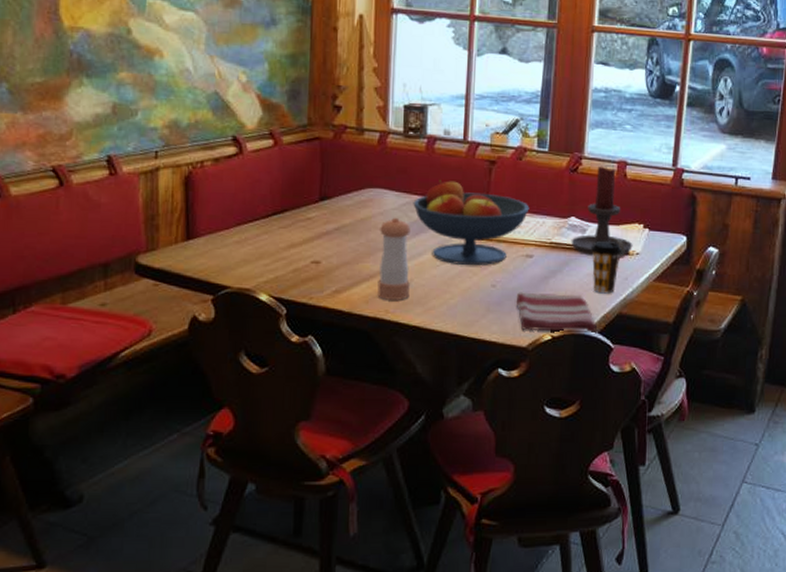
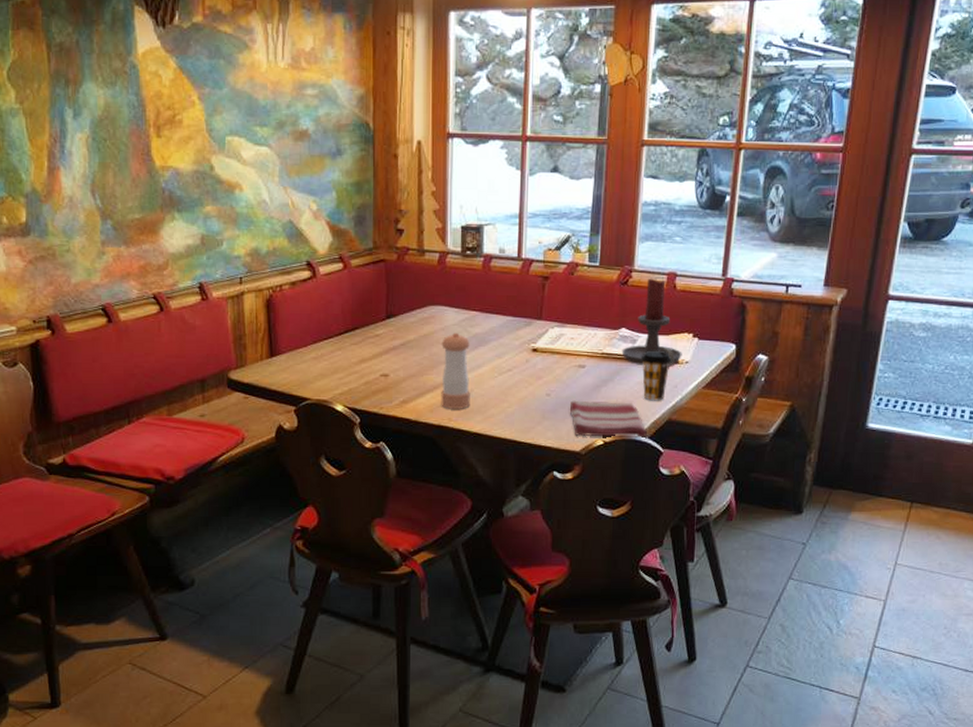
fruit bowl: present [413,179,530,265] -> none [471,295,582,376]

